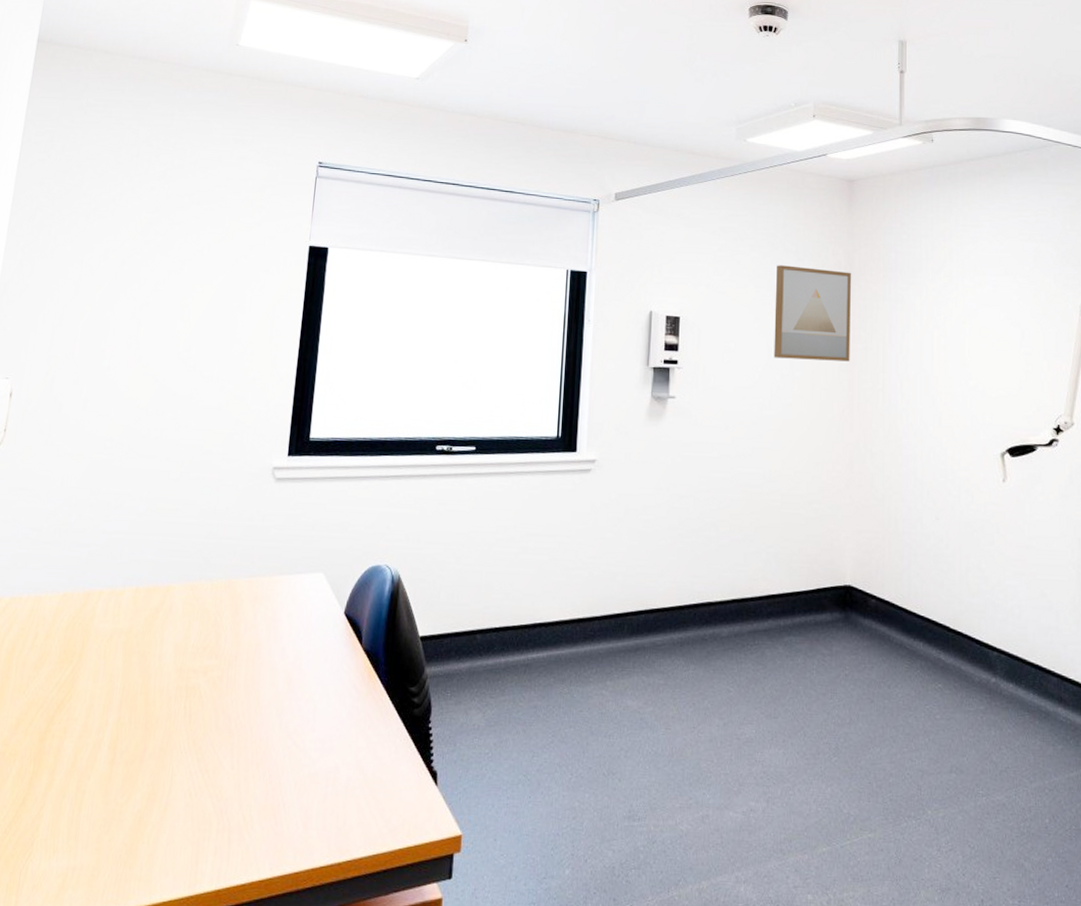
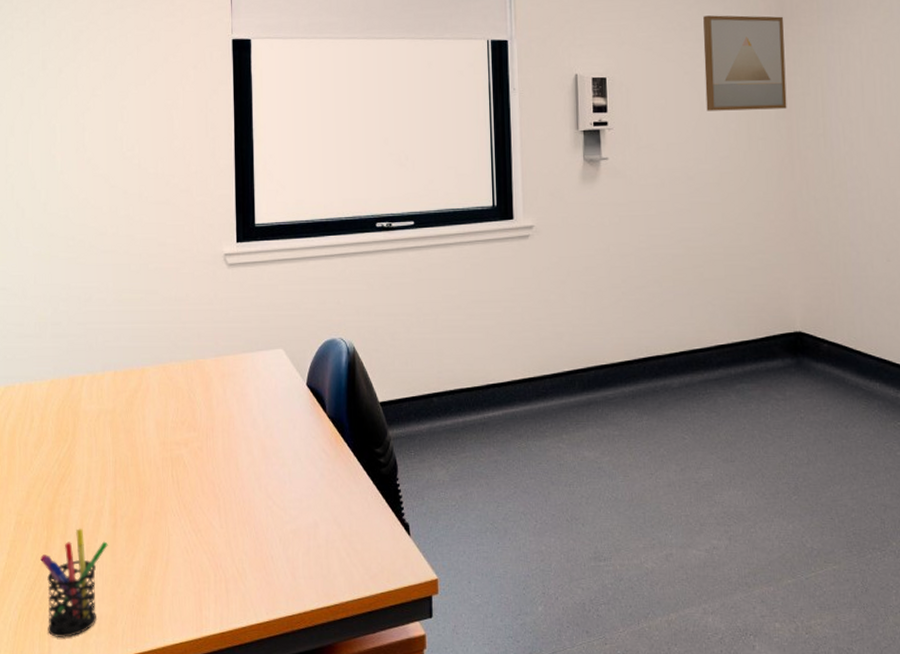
pen holder: none [17,763,102,891] -> present [40,528,108,638]

